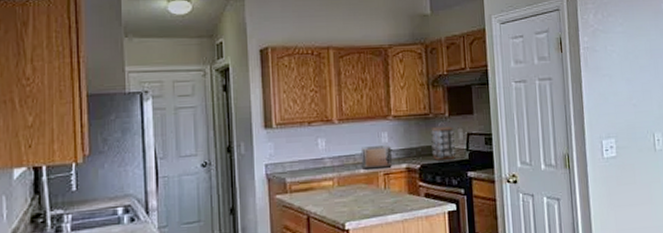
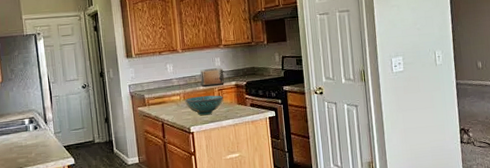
decorative bowl: none [338,181,390,208] -> present [184,95,224,116]
spice rack: present [430,123,455,160] -> none [253,49,273,78]

